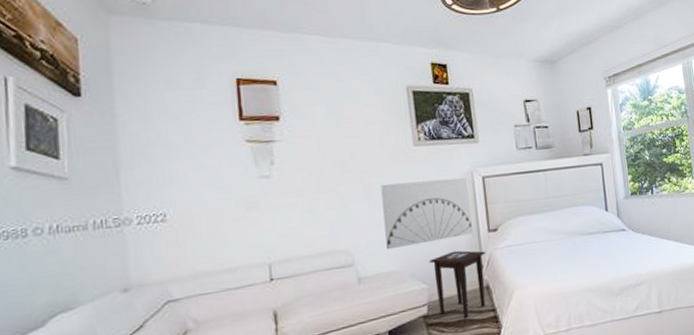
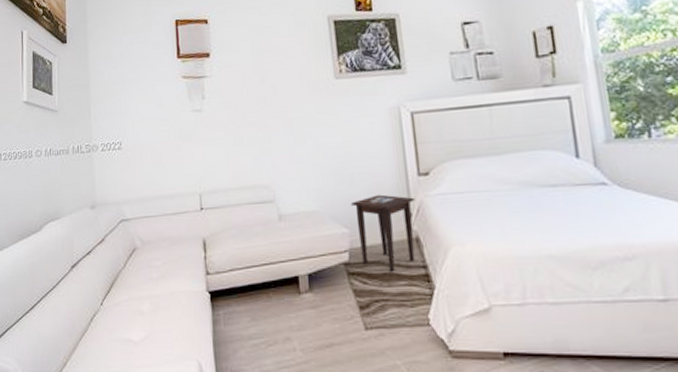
wall art: present [380,177,472,250] -> none [301,112,399,189]

